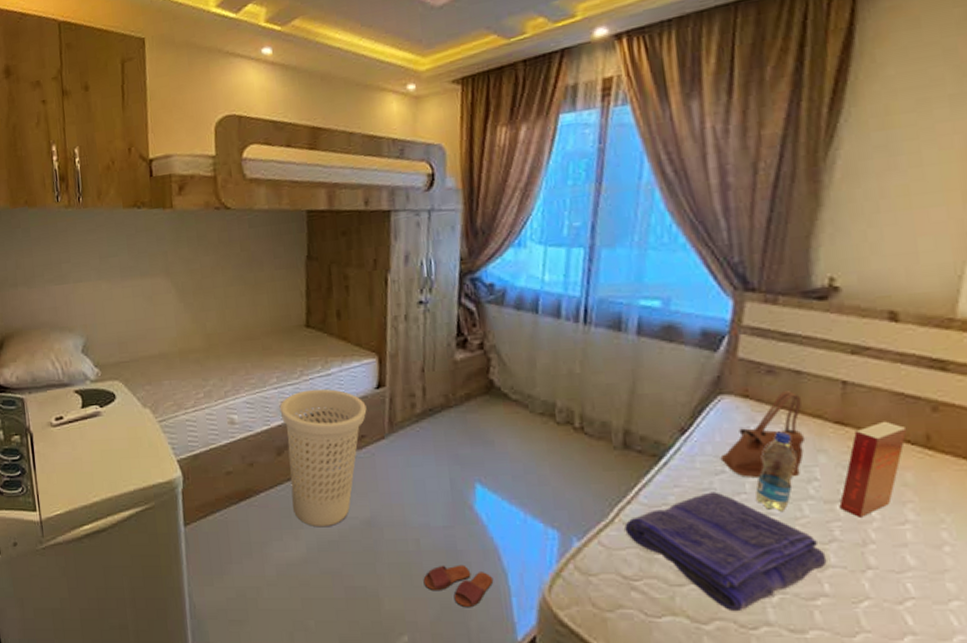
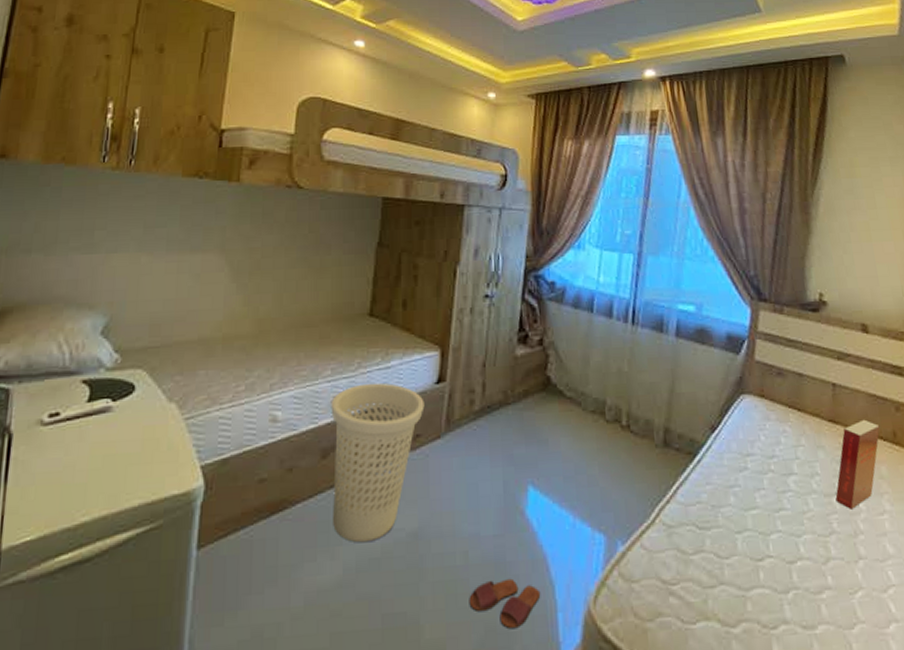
towel: present [624,491,827,612] -> none [664,488,829,612]
handbag: present [720,391,806,477] -> none [743,391,808,474]
bottle: present [755,431,797,511] -> none [771,429,803,506]

